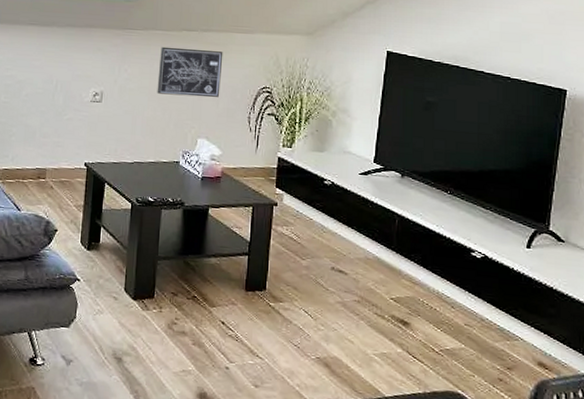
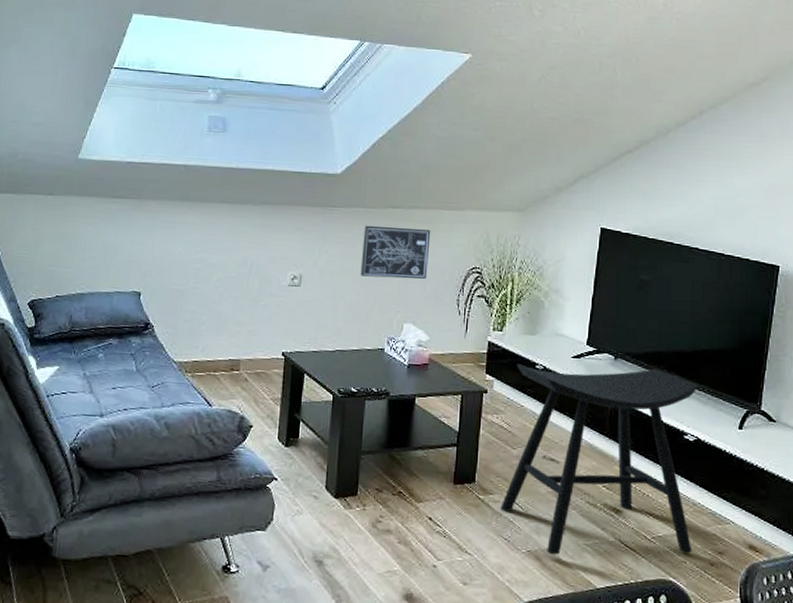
stool: none [290,178,485,368] -> present [500,363,698,555]

